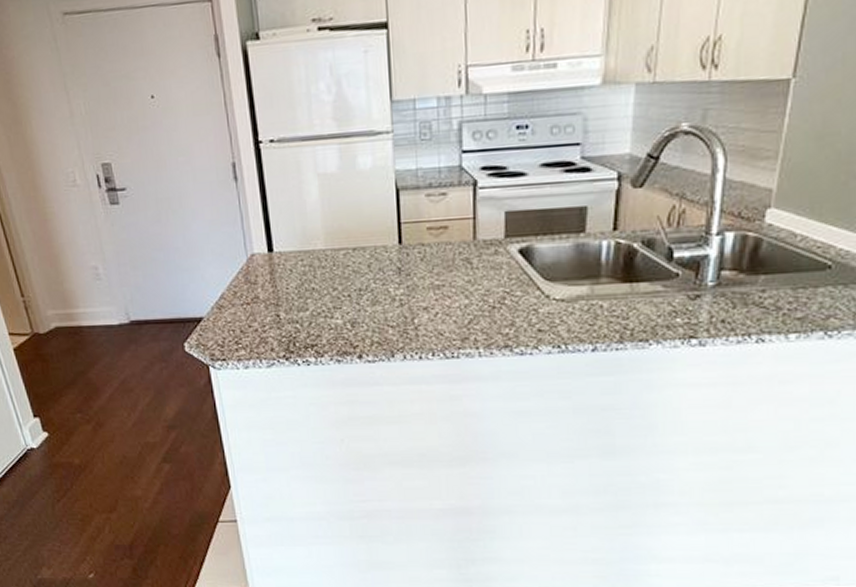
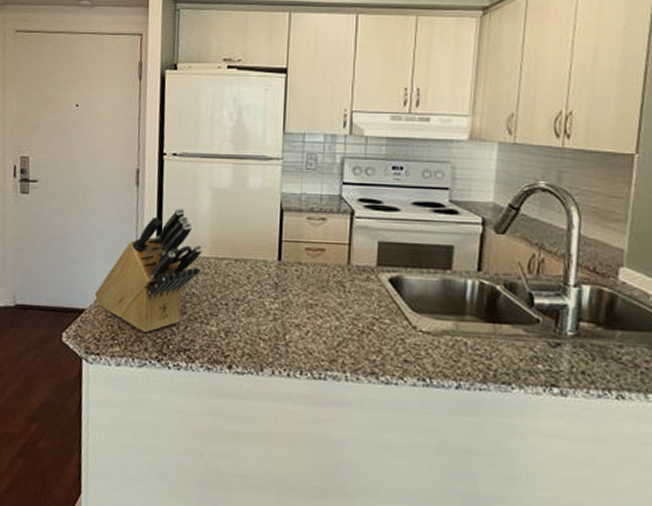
knife block: none [211,200,318,333] -> present [95,208,203,332]

